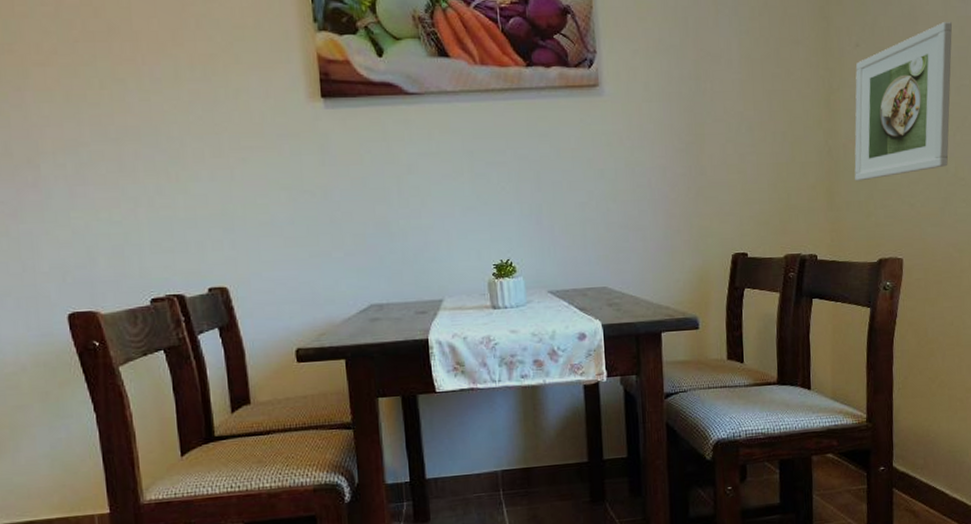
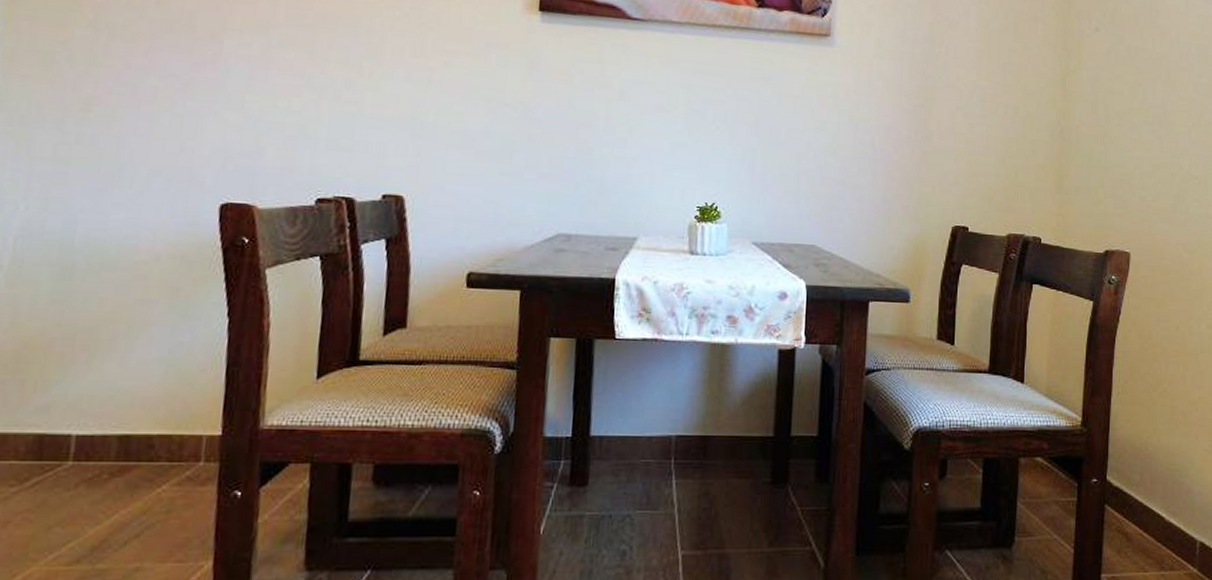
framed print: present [854,22,952,181] -> none [1086,18,1192,167]

